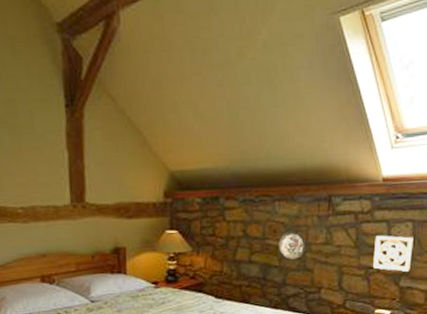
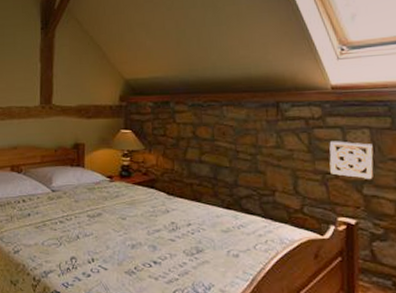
decorative plate: present [279,229,307,261] -> none [228,133,257,162]

